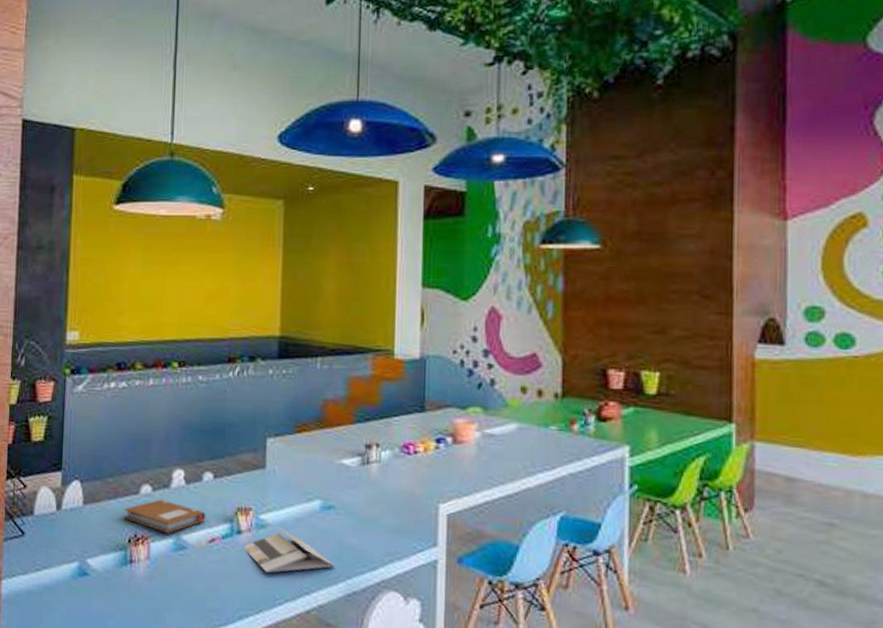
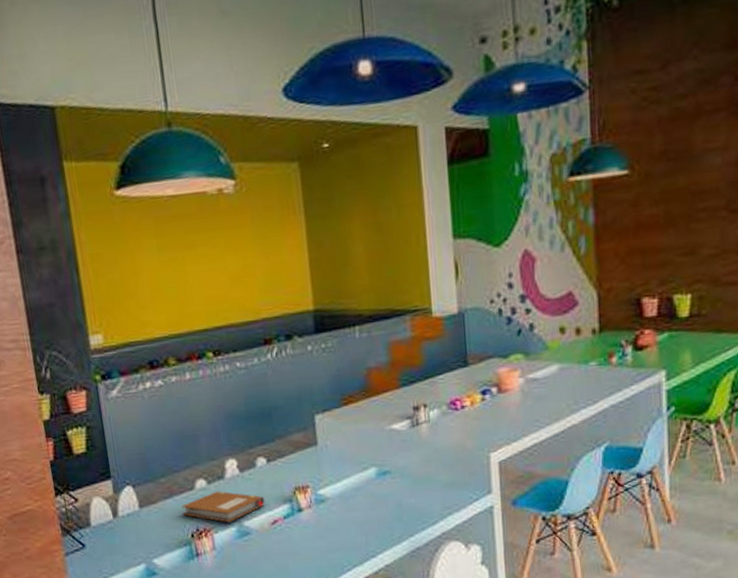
brochure: present [245,527,335,573] -> none [307,499,397,543]

